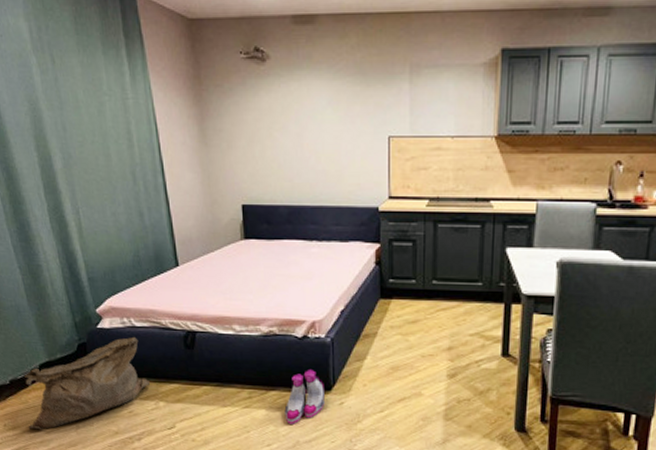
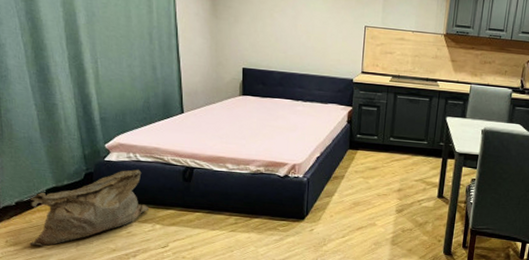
boots: present [284,370,326,424] -> none [264,202,300,246]

